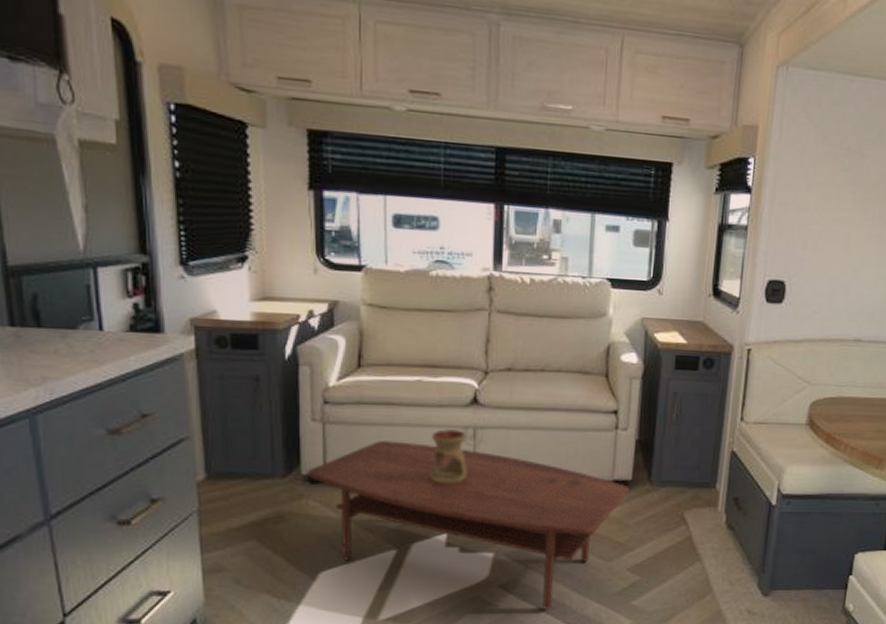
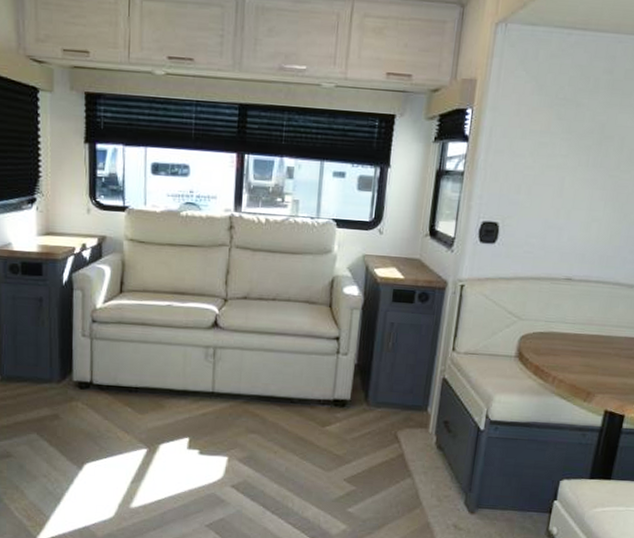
coffee table: present [306,440,630,609] -> none [77,355,348,510]
oil burner: present [431,428,467,485] -> none [177,347,207,396]

